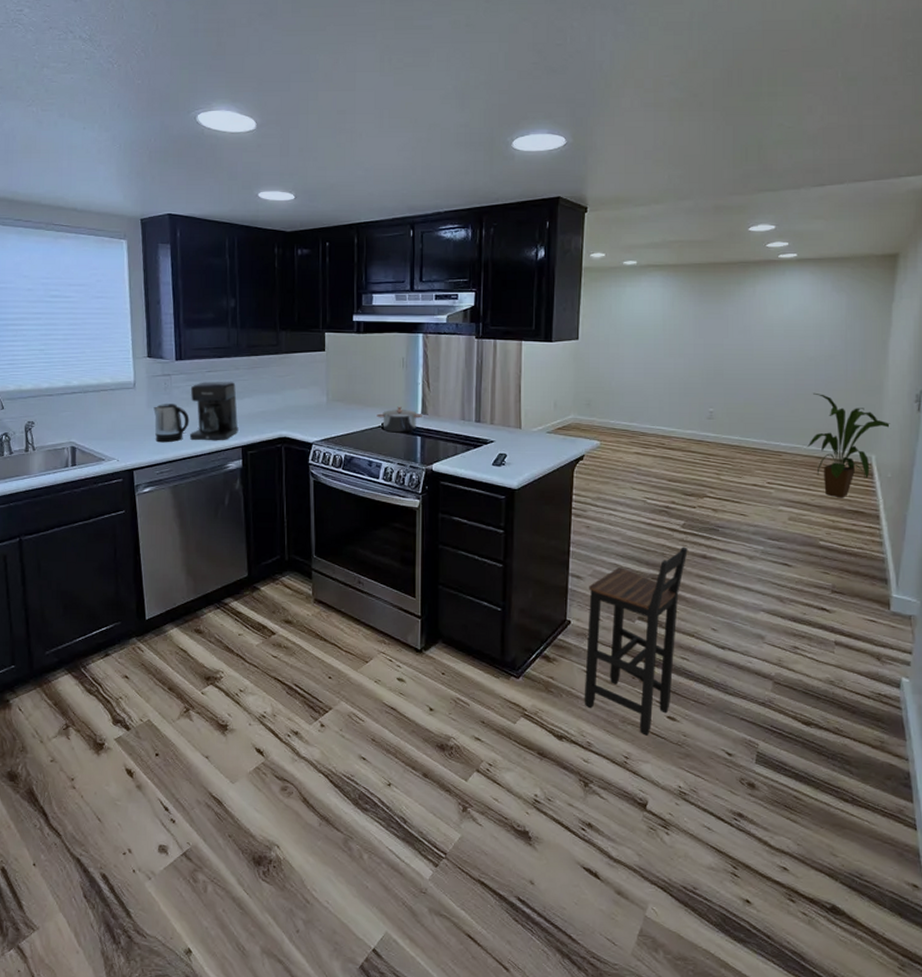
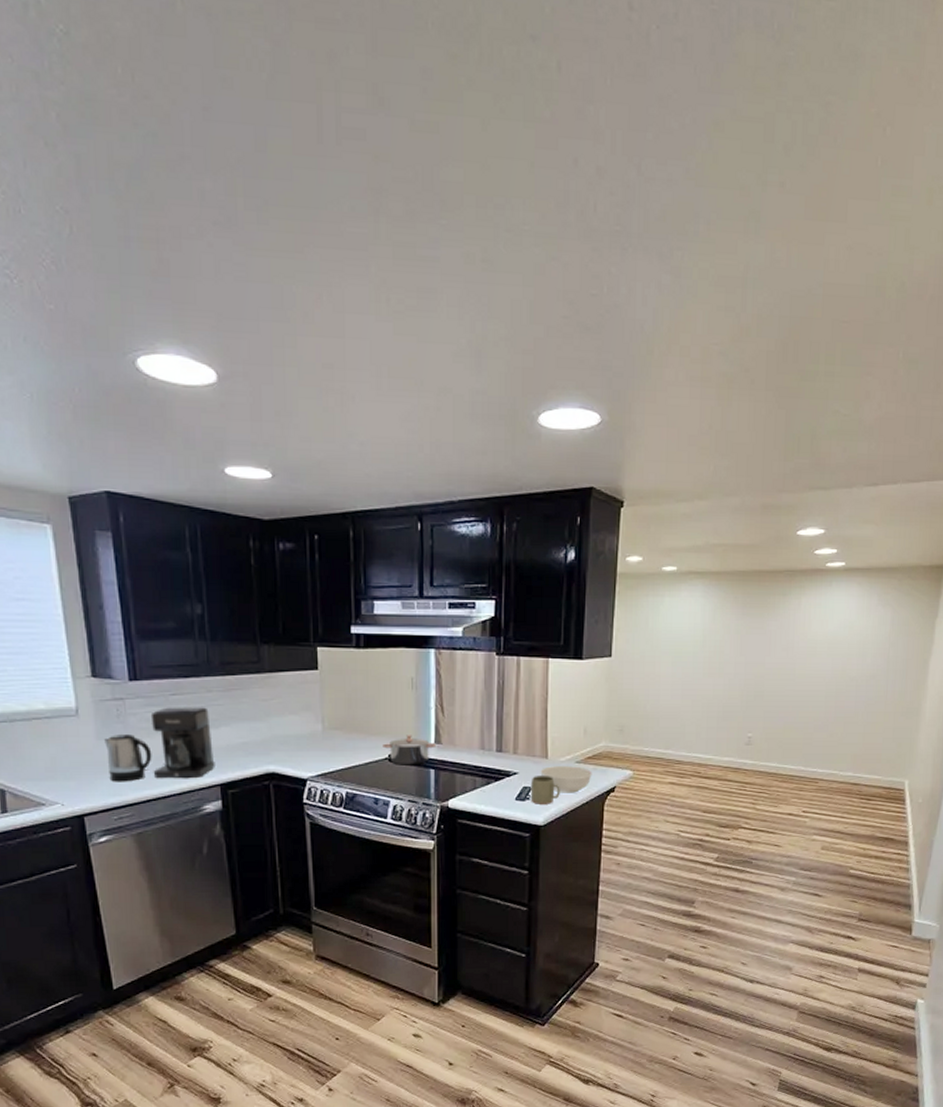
mug: none [506,444,533,470] -> present [530,776,560,804]
bowl: none [514,436,562,462] -> present [540,766,592,795]
bar stool: present [584,546,688,736] -> none [611,881,720,1073]
house plant: present [807,392,890,498] -> none [844,715,925,825]

